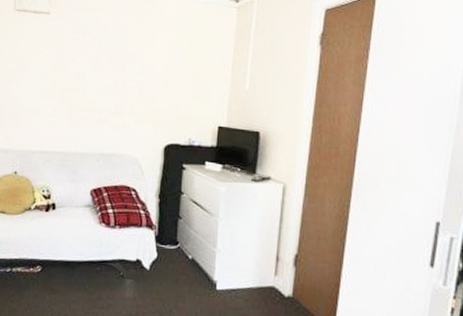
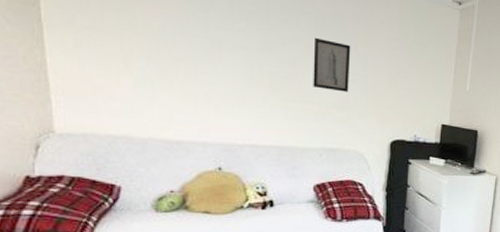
wall art: none [95,51,129,99] -> present [313,37,351,92]

